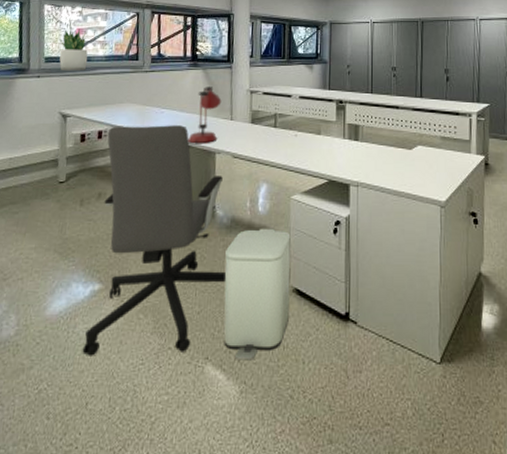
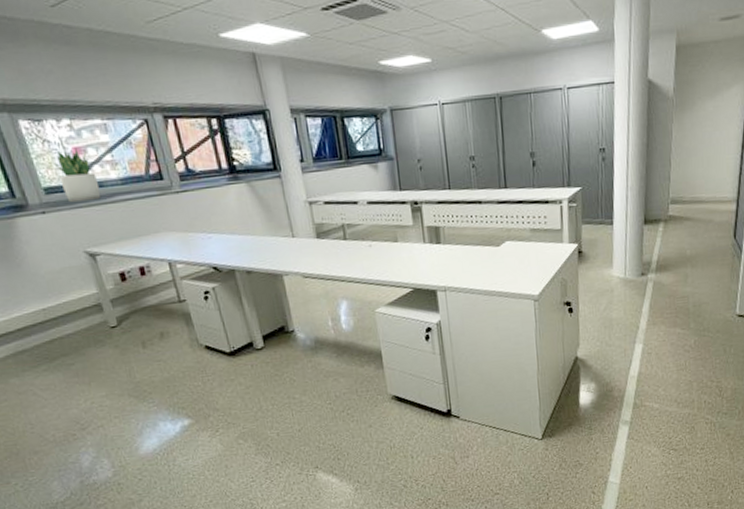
office chair: present [82,125,227,356] -> none [150,249,322,483]
desk lamp: present [188,87,222,144] -> none [247,202,282,269]
pedal bin: present [223,228,291,361] -> none [315,343,392,465]

